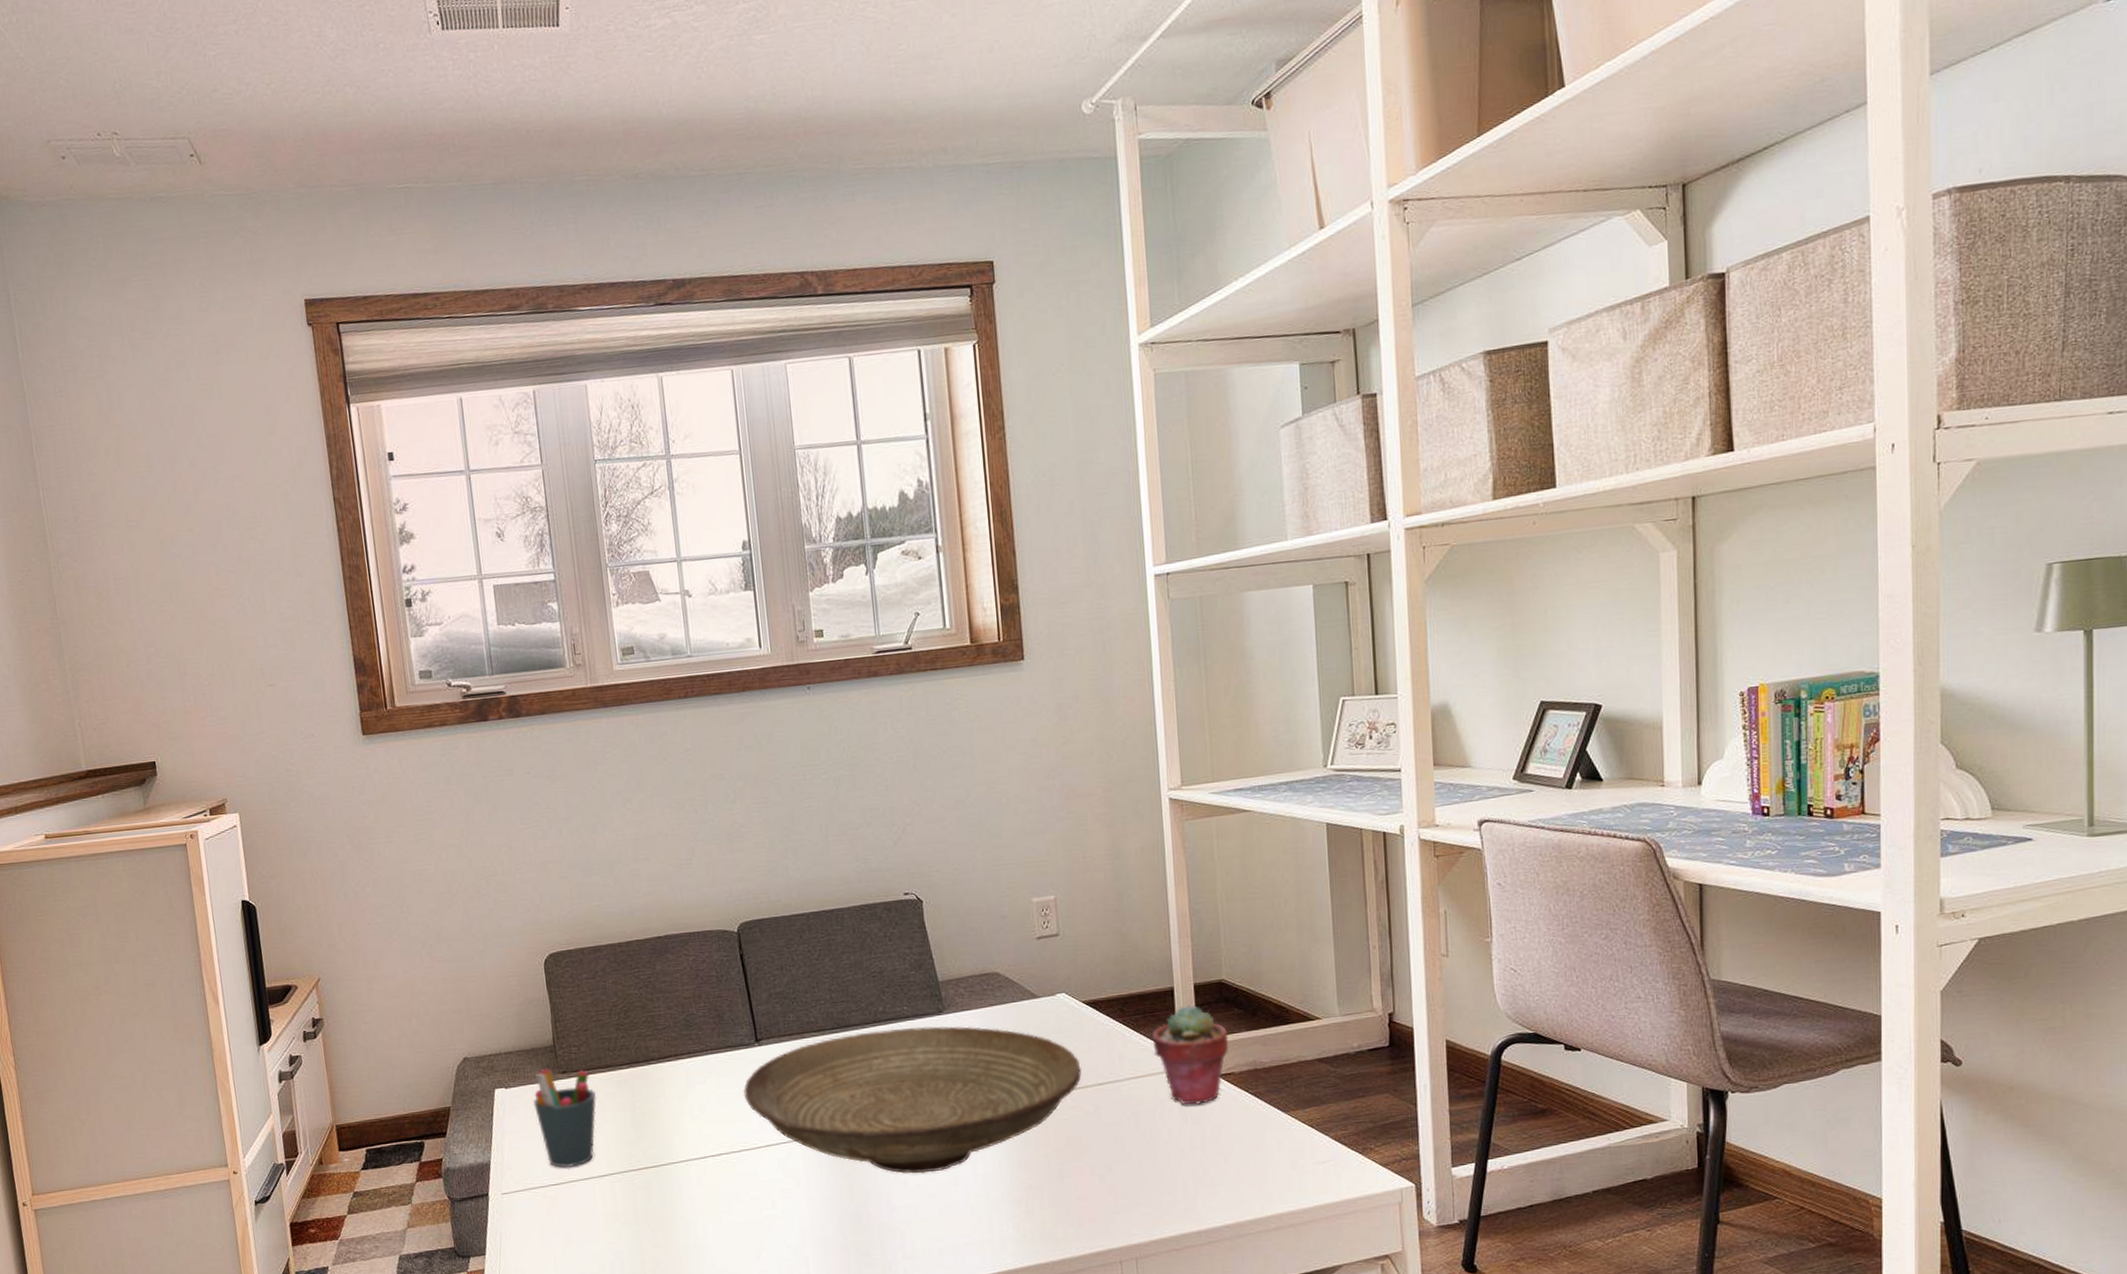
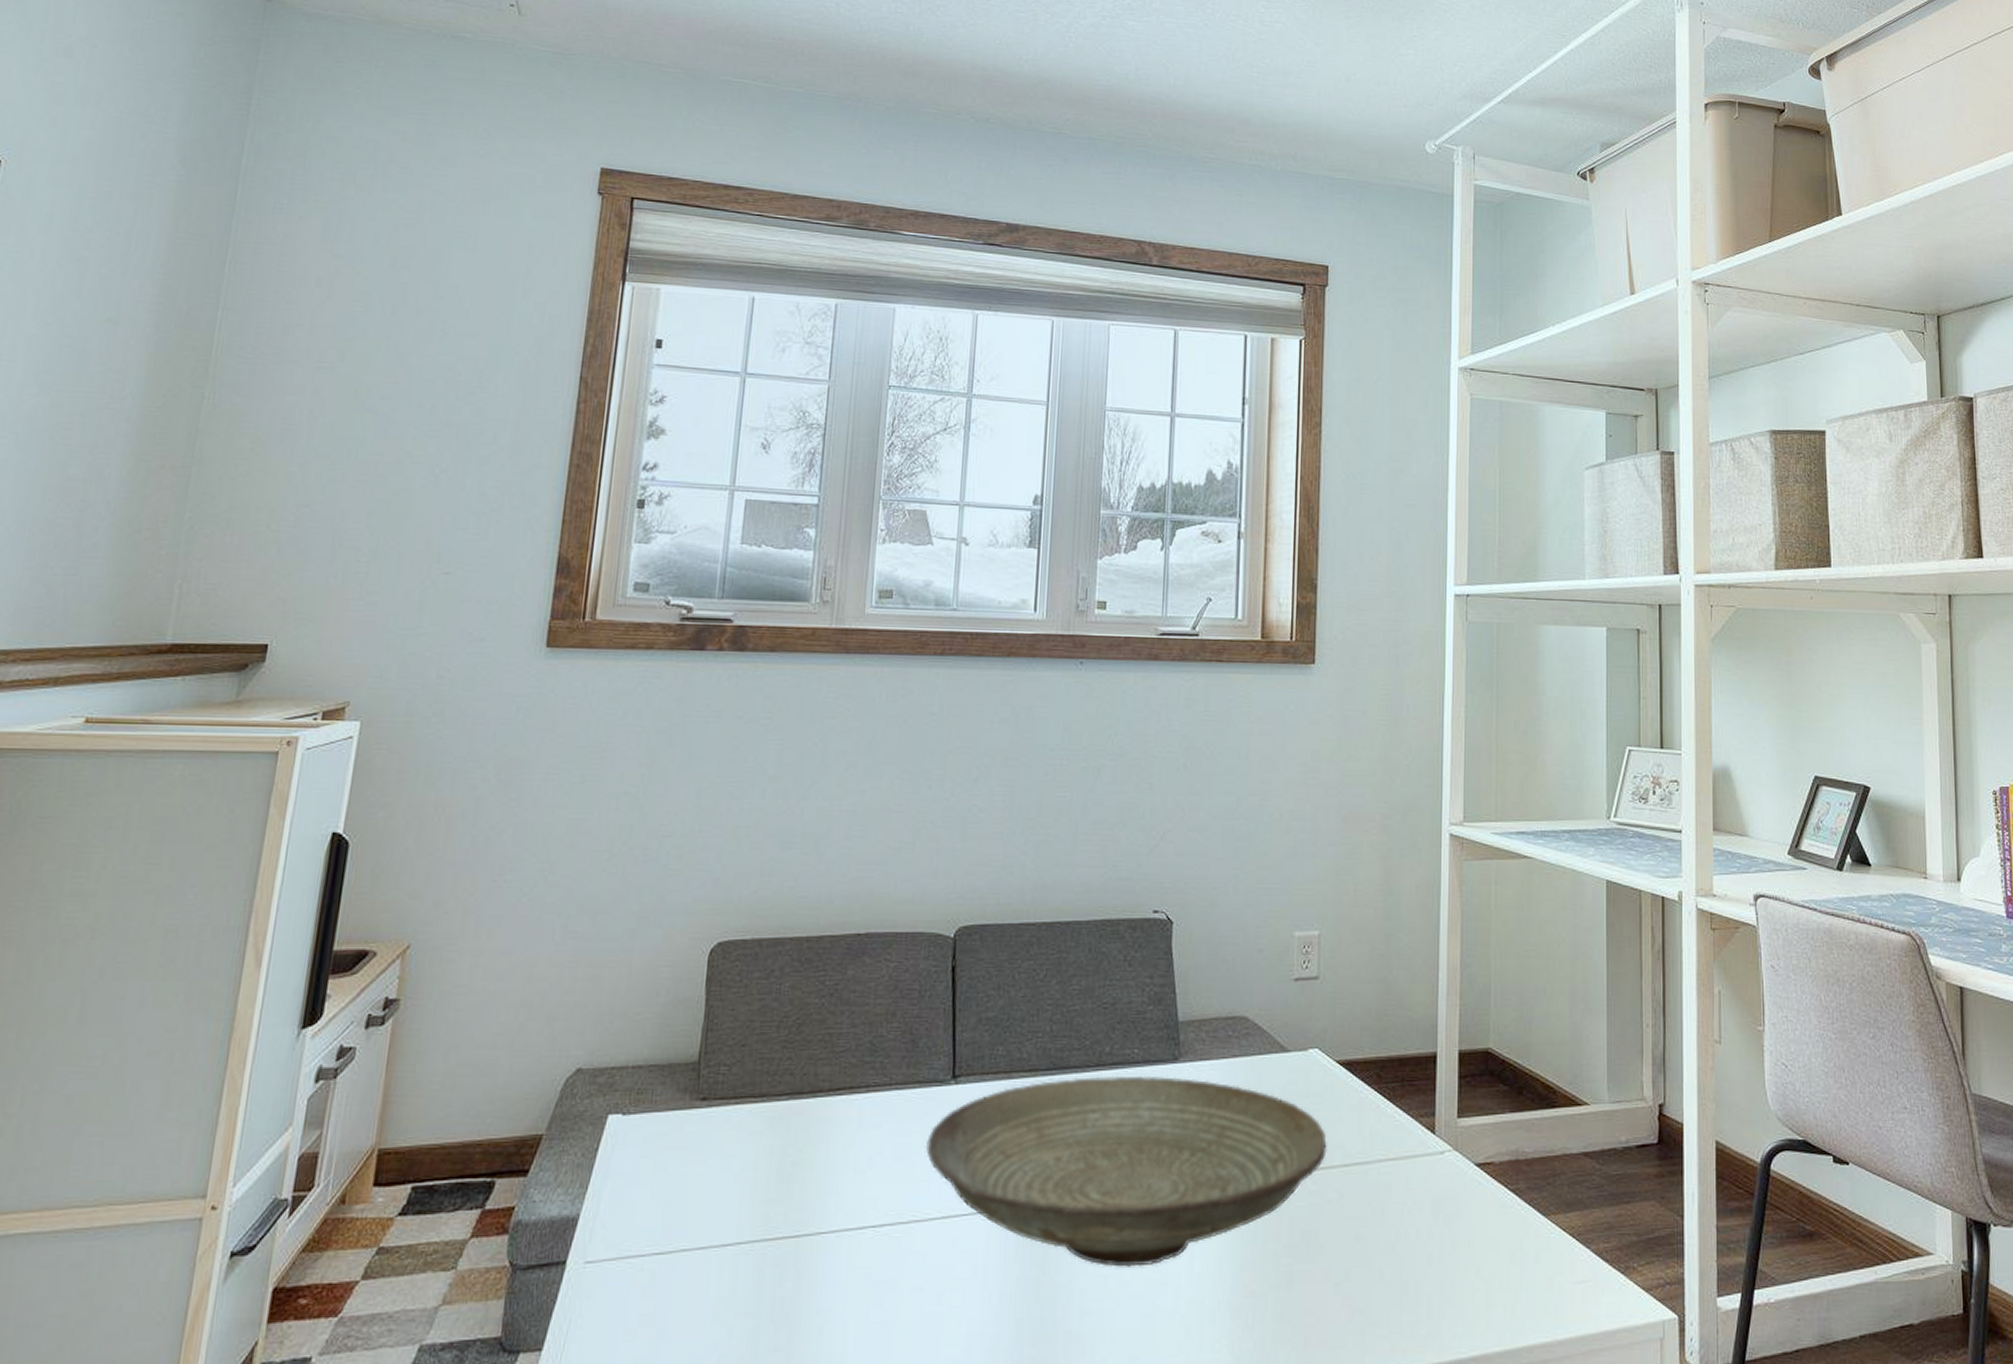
pen holder: present [533,1068,596,1168] -> none [654,1092,739,1231]
potted succulent: present [1152,1004,1229,1105] -> none [1408,1075,1491,1199]

